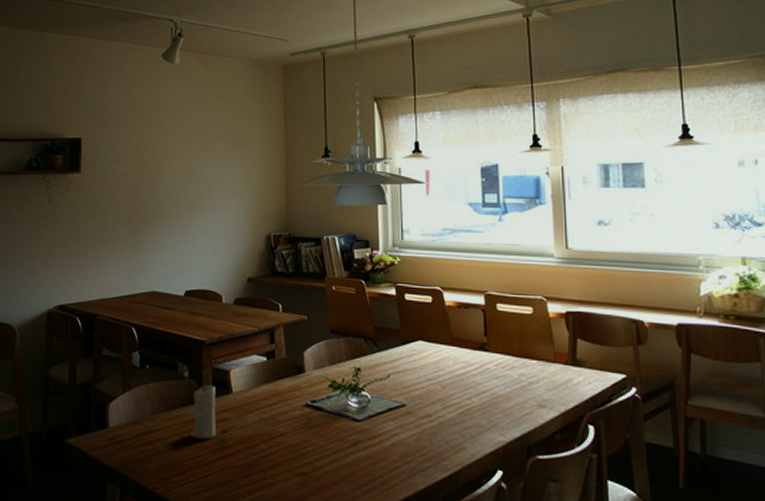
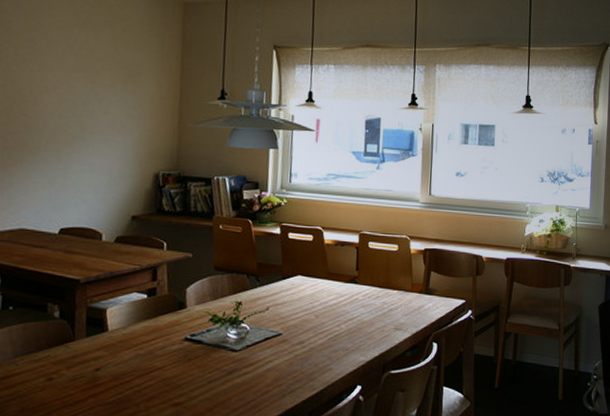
candle: present [189,384,217,440] -> none [57,324,90,379]

